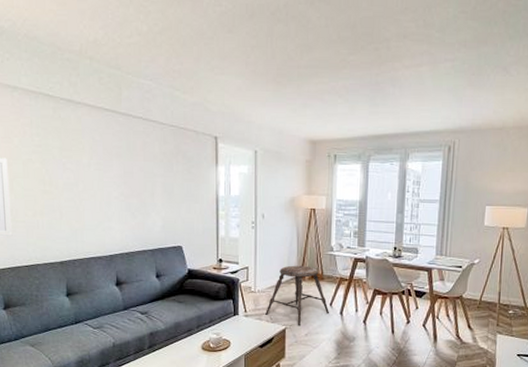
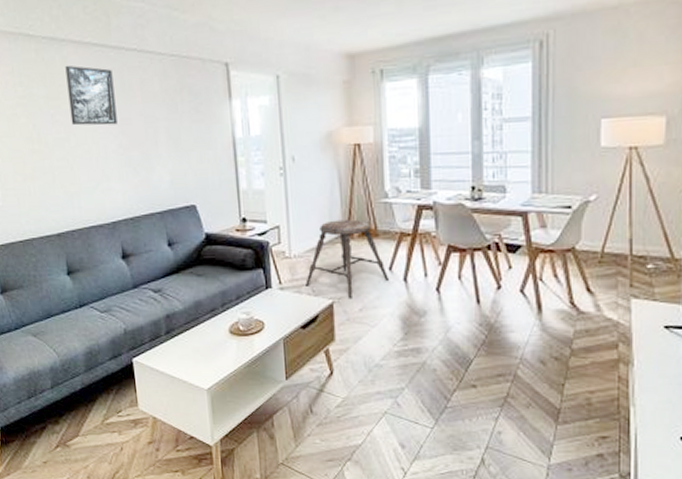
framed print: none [79,124,121,176] -> present [65,65,118,126]

